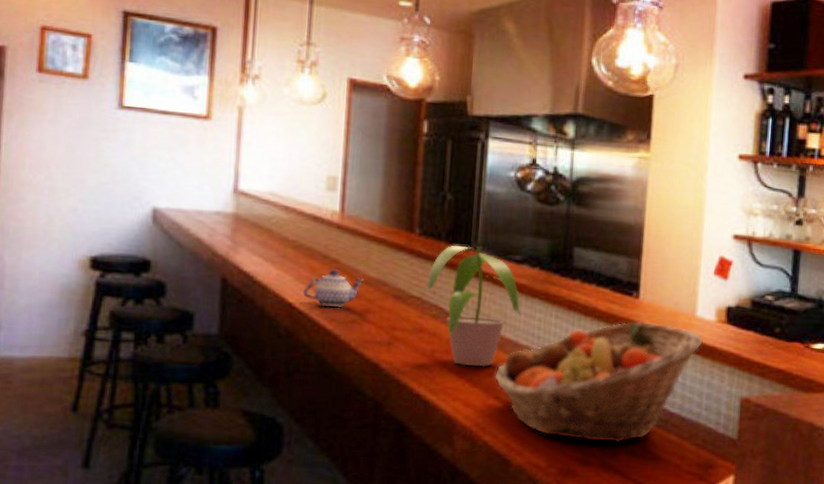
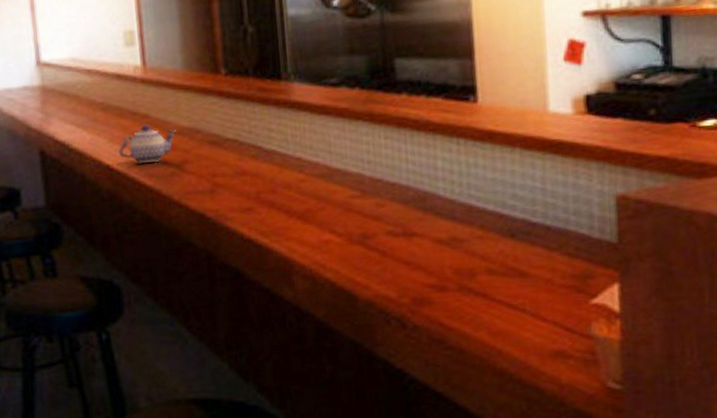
potted plant: present [426,245,521,367] -> none [241,76,347,204]
fruit basket: present [494,320,704,443] -> none [326,126,562,266]

